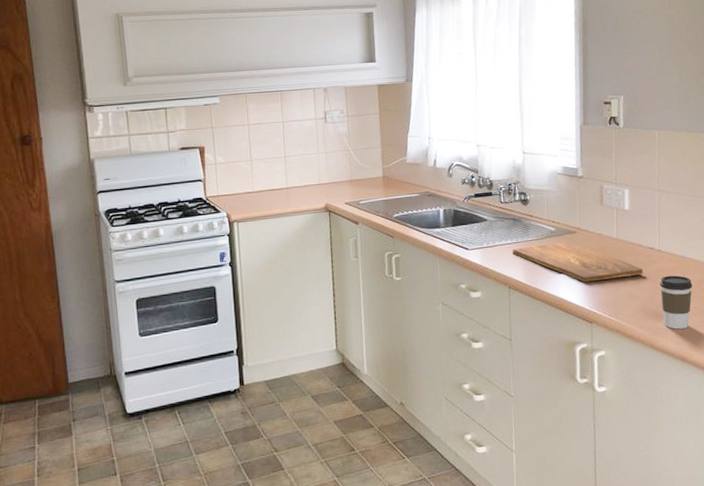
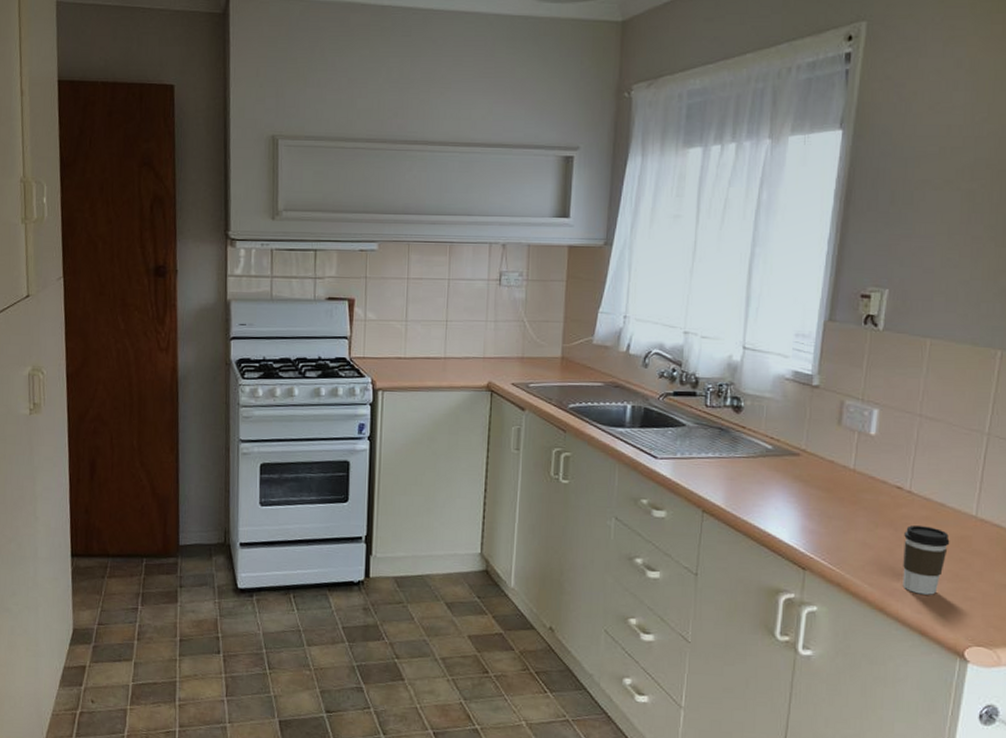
cutting board: present [512,241,643,283] -> none [713,464,883,520]

